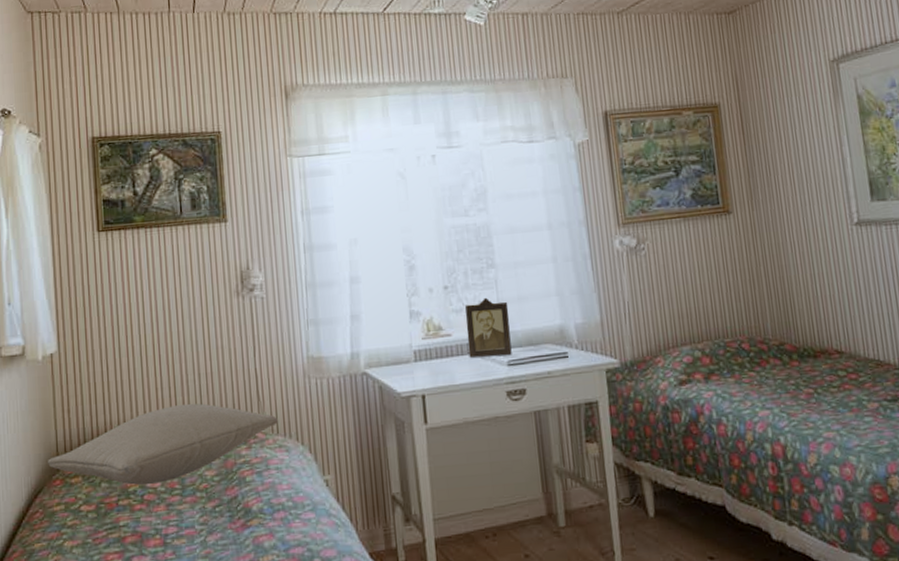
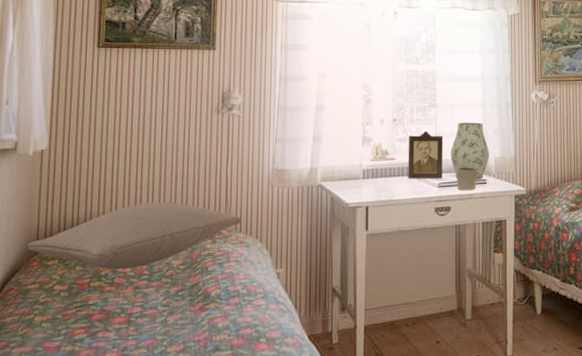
vase: none [518,281,569,353] -> present [450,122,490,179]
mug: none [529,338,556,369] -> present [457,167,477,191]

